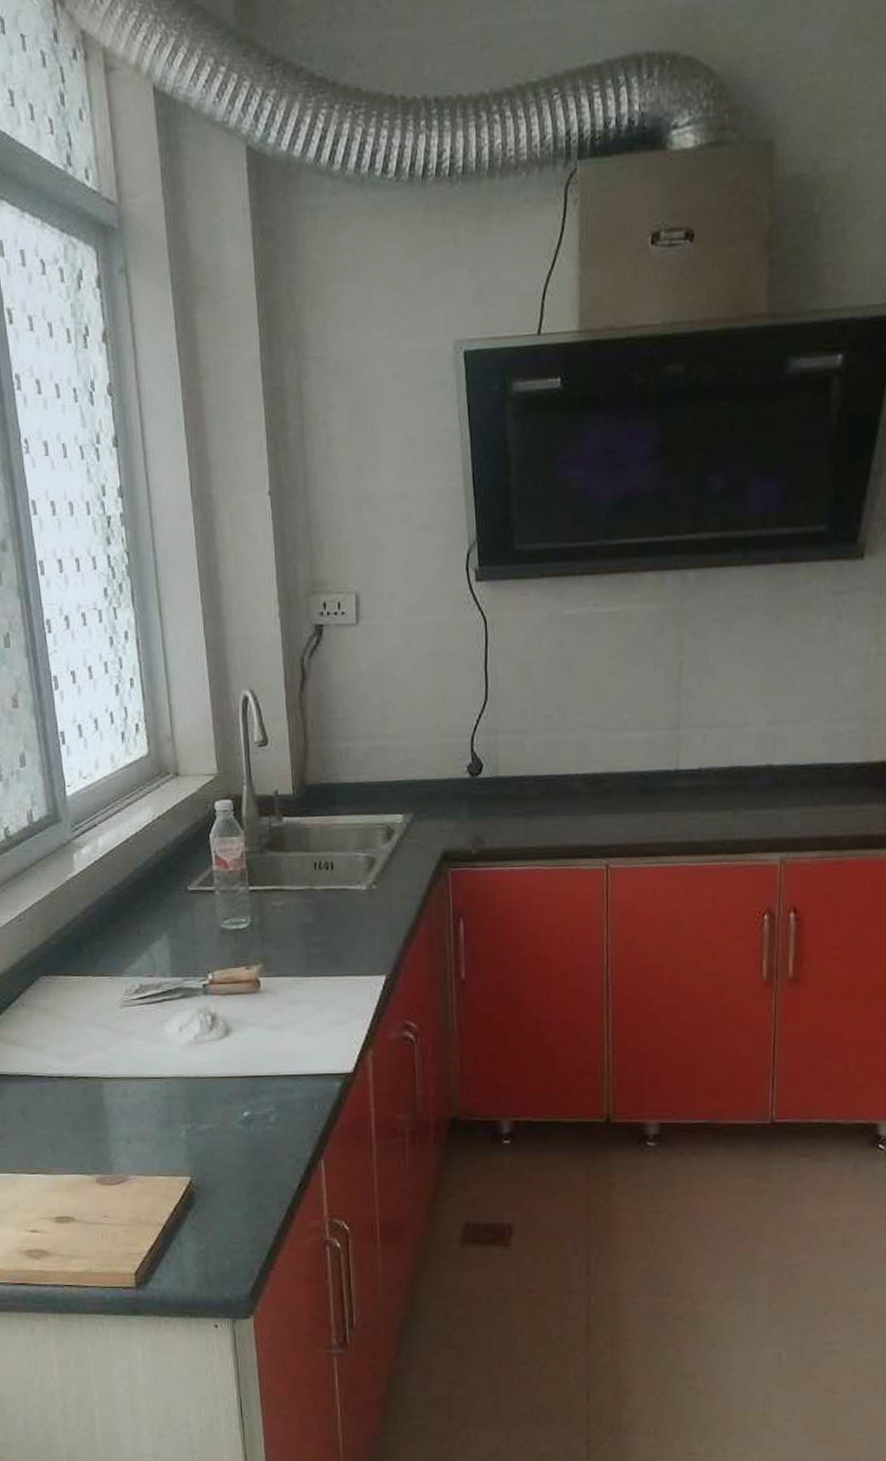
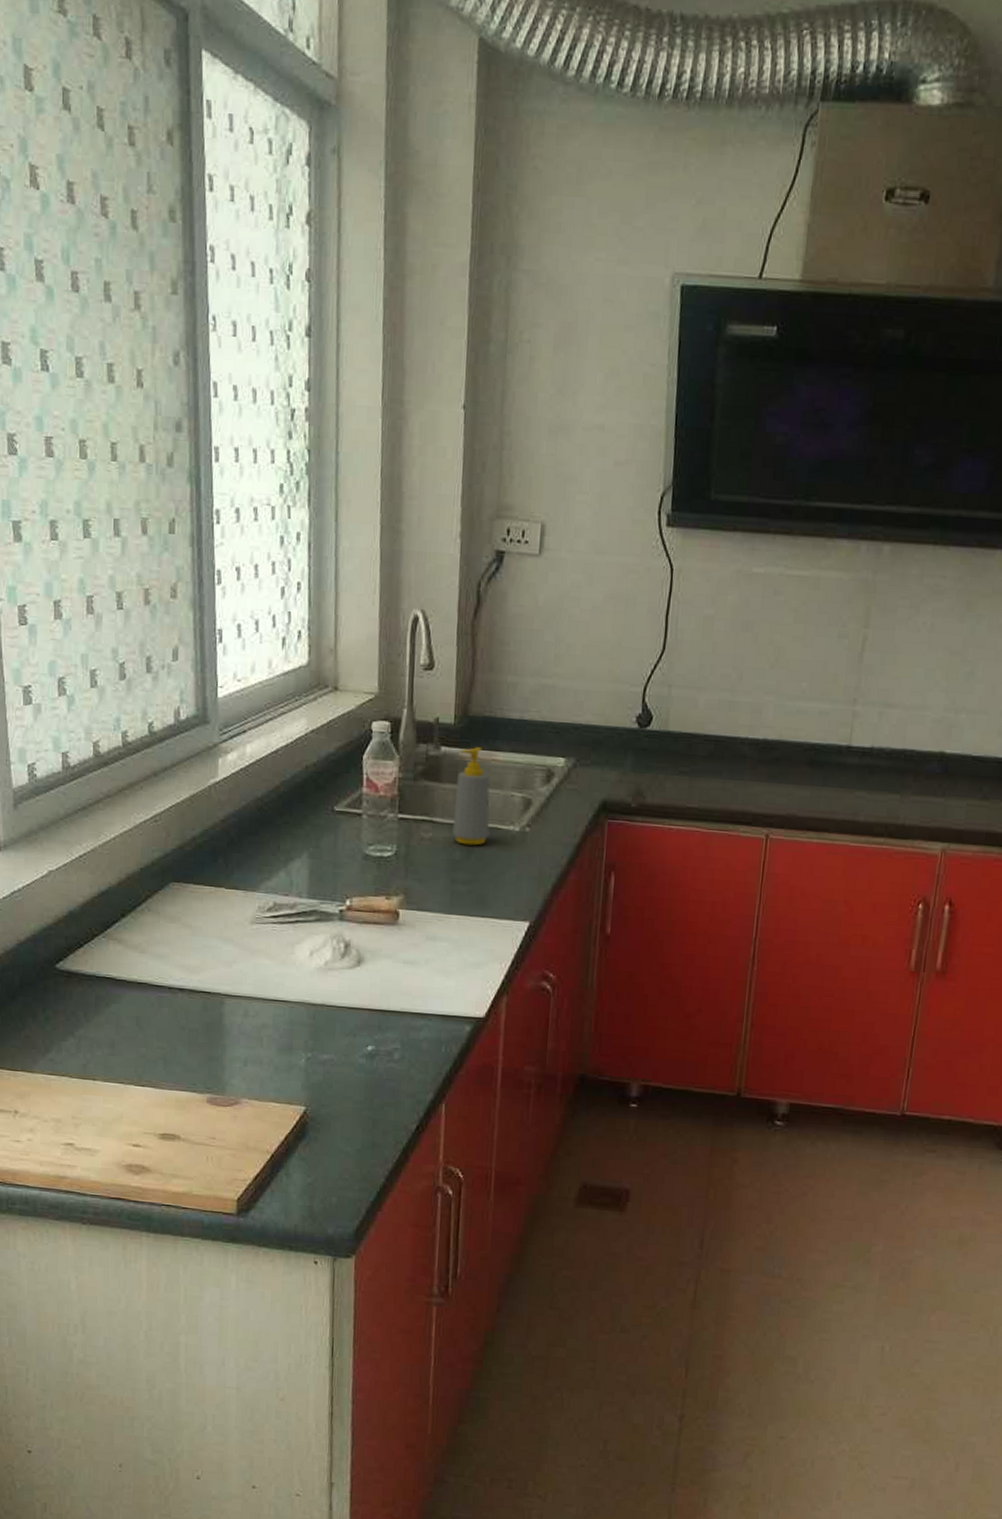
soap bottle: none [301,814,338,909] -> present [452,747,490,846]

